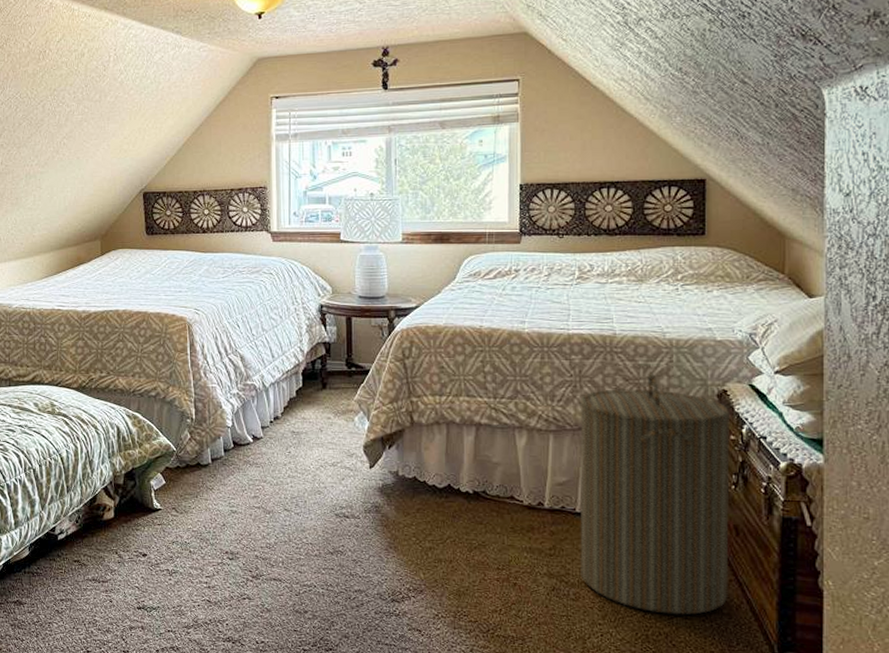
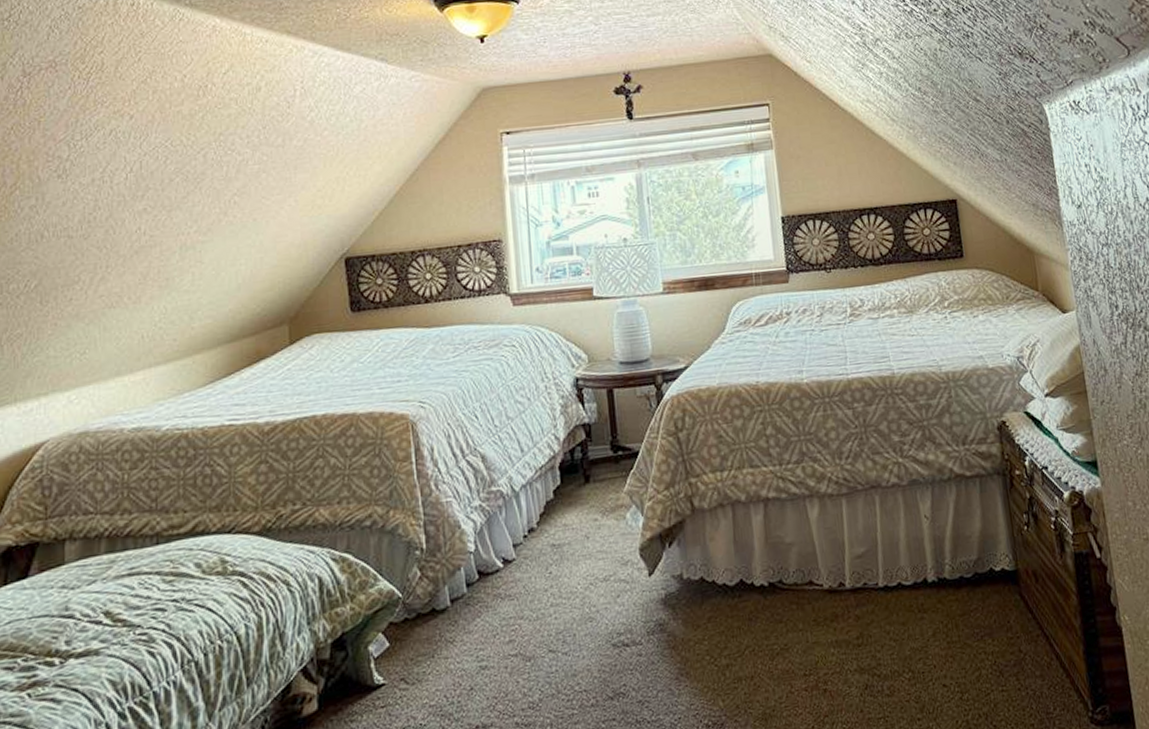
laundry hamper: present [578,371,731,615] -> none [867,411,1039,692]

